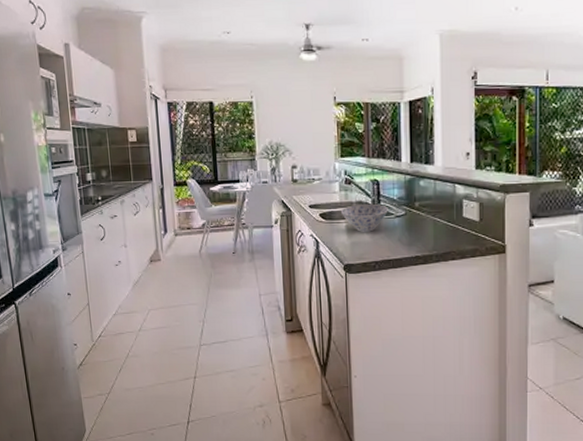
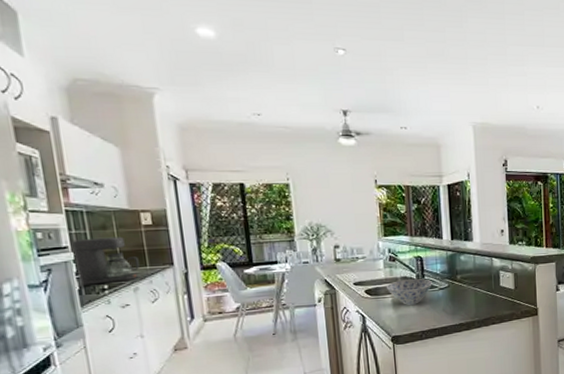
coffee maker: none [76,152,126,197] -> present [71,237,140,287]

